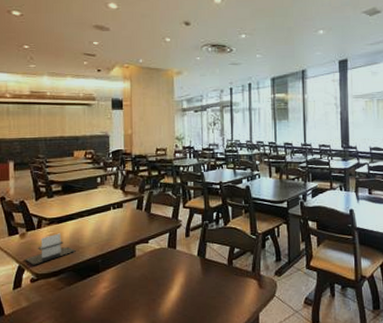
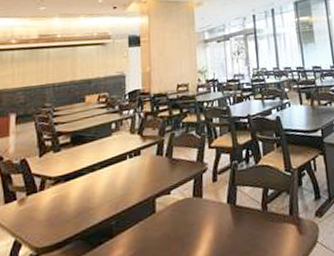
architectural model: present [25,233,76,265] -> none [23,193,85,238]

